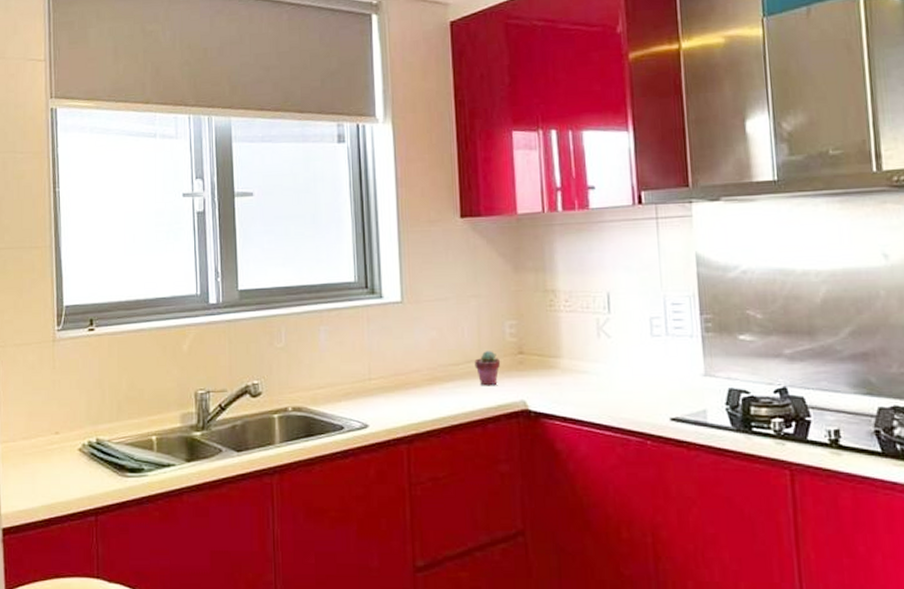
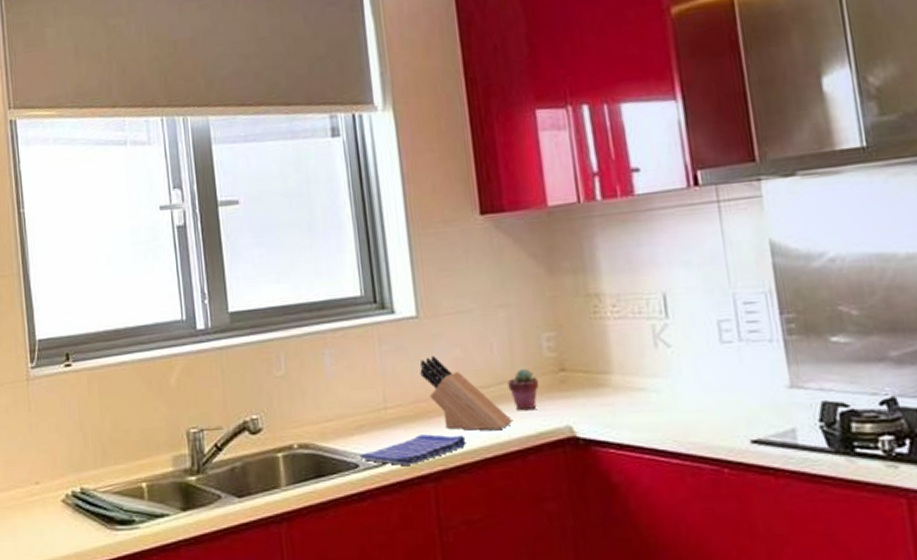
dish towel: none [345,403,437,430] -> present [359,434,467,466]
knife block: none [401,336,477,402] -> present [420,356,514,431]

